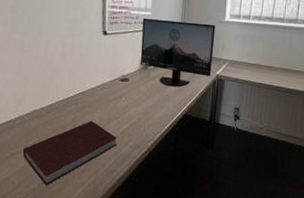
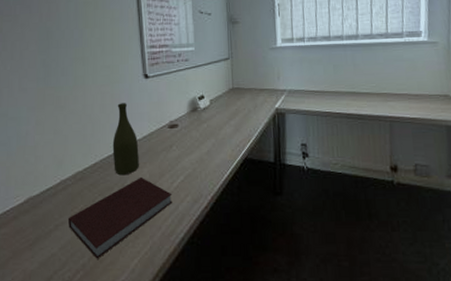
bottle: none [68,54,92,118] -> present [112,103,139,176]
monitor: present [140,18,216,87] -> none [185,52,269,128]

